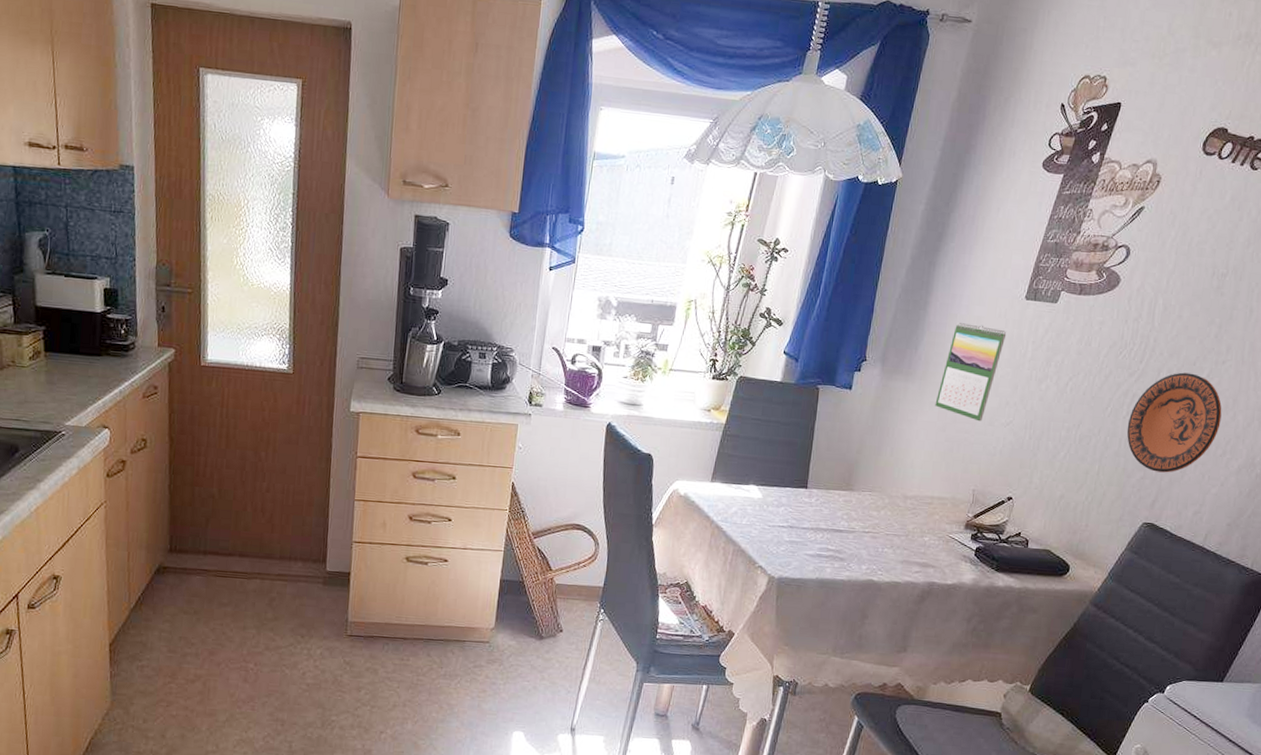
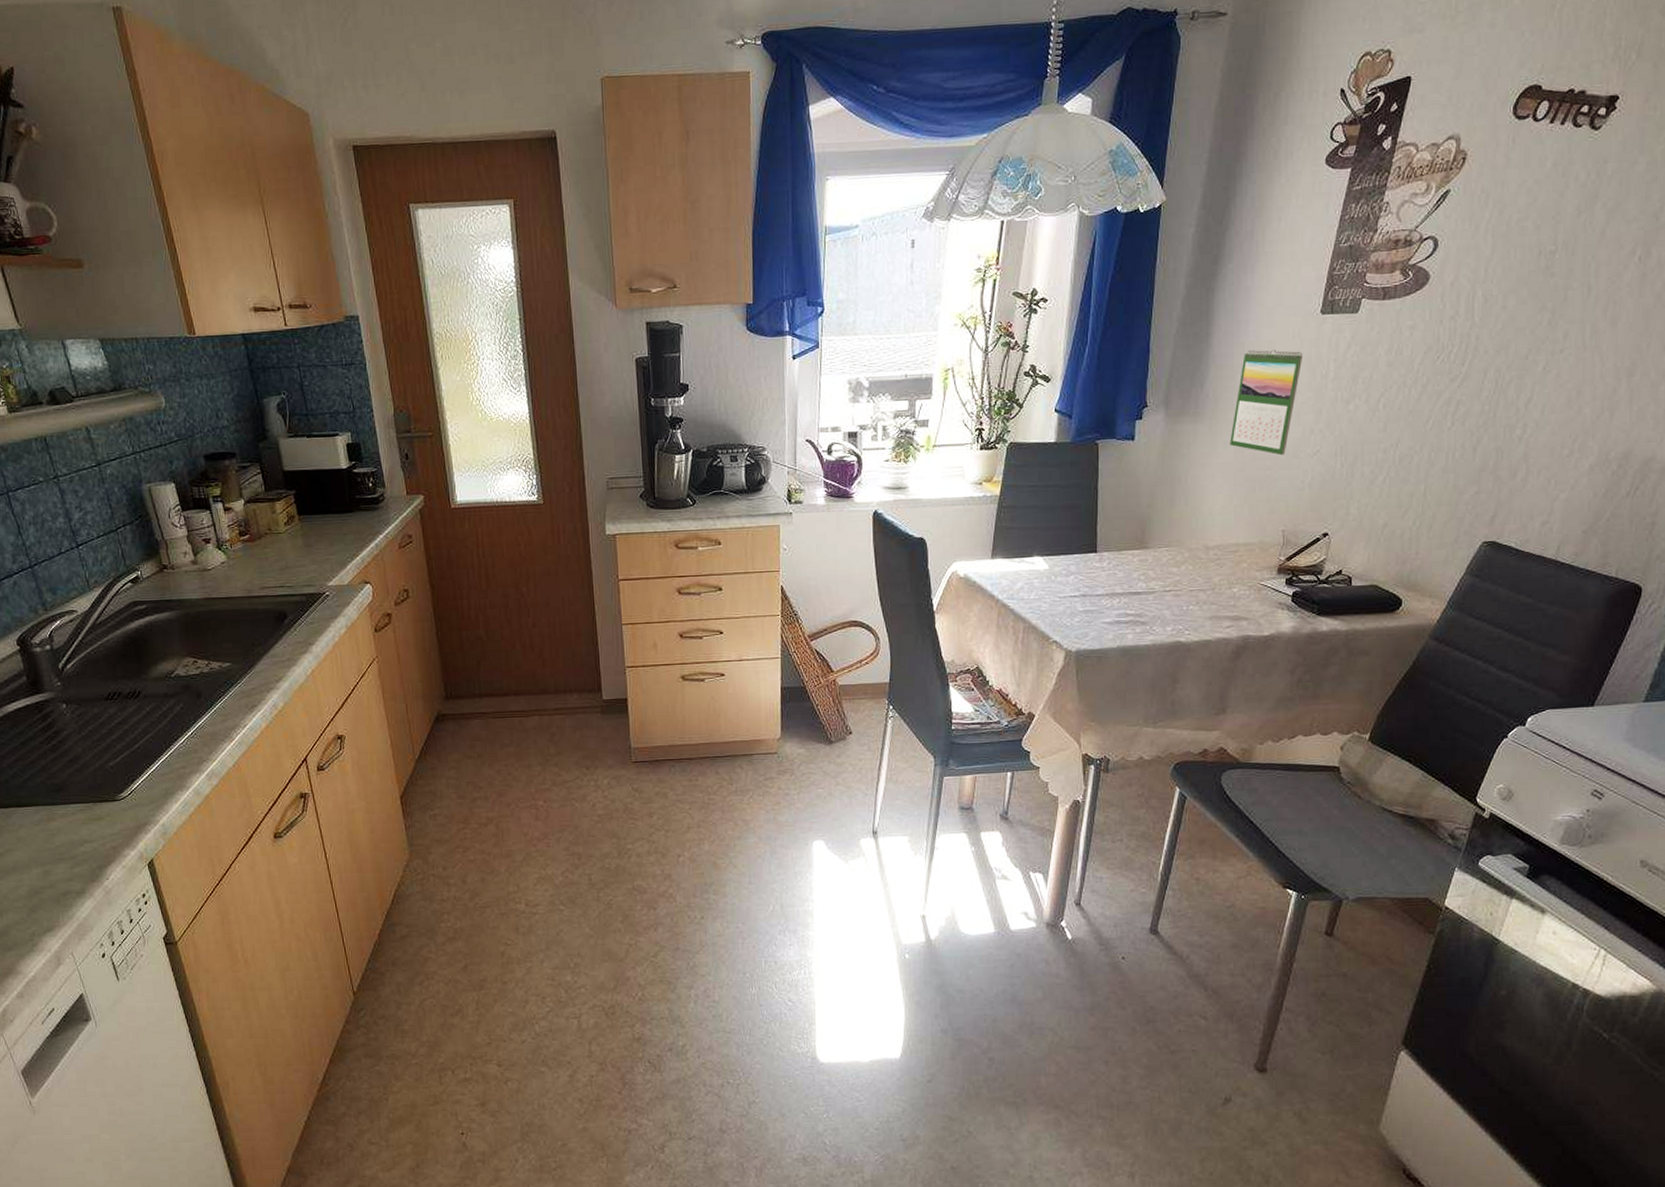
decorative plate: present [1126,372,1222,473] -> none [1453,368,1565,484]

